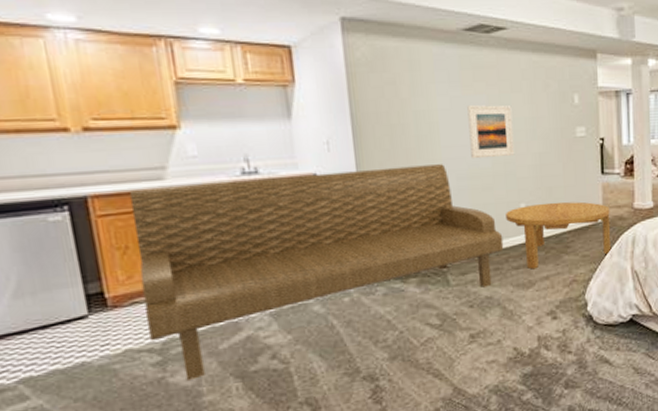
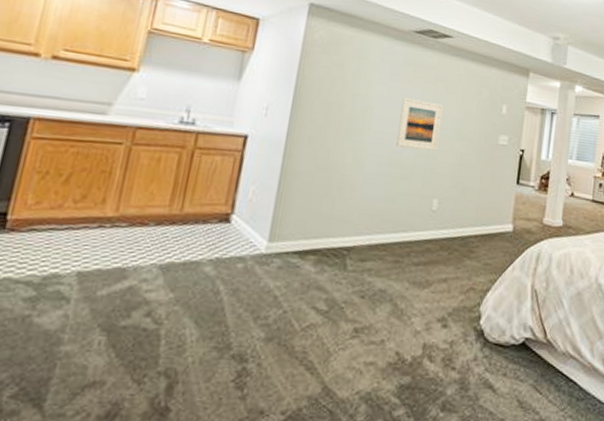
sofa: present [128,164,504,380] -> none [33,119,410,324]
coffee table: present [506,201,611,270] -> none [416,202,519,269]

